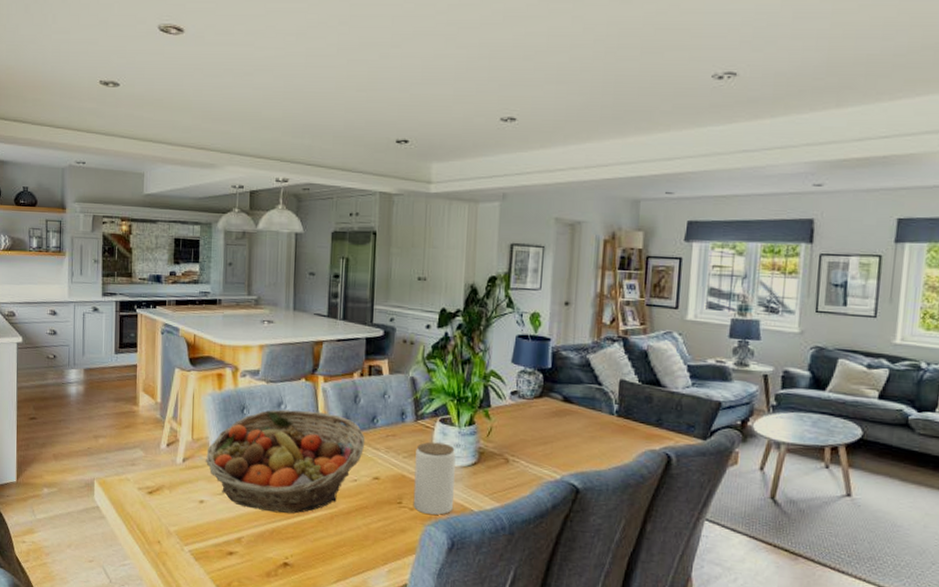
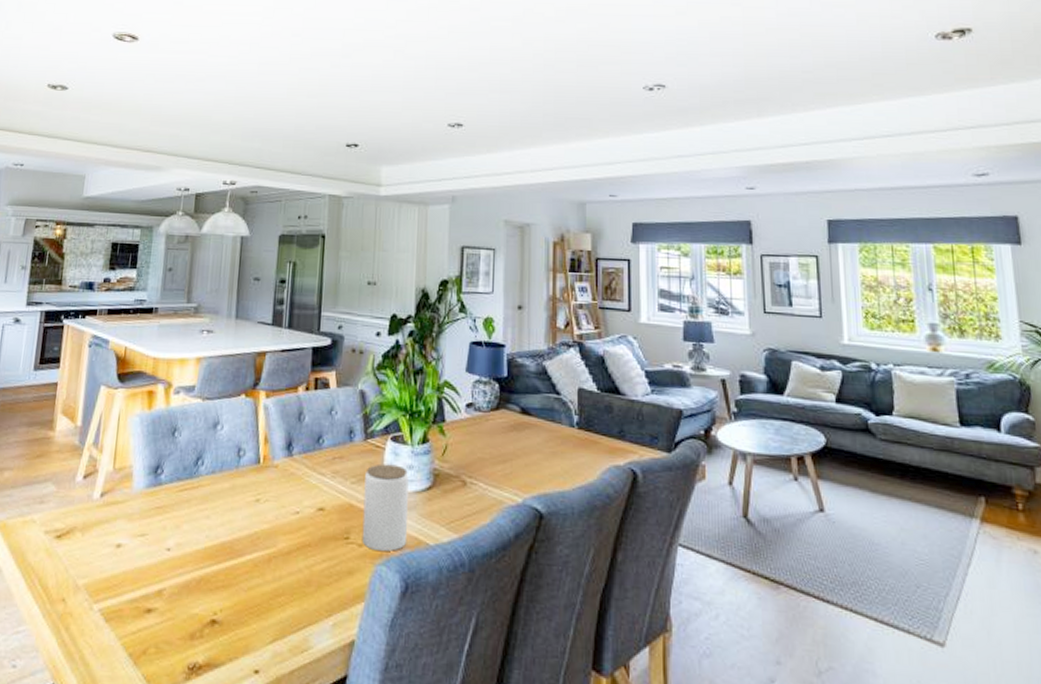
fruit basket: present [205,409,365,514] -> none [126,430,310,557]

